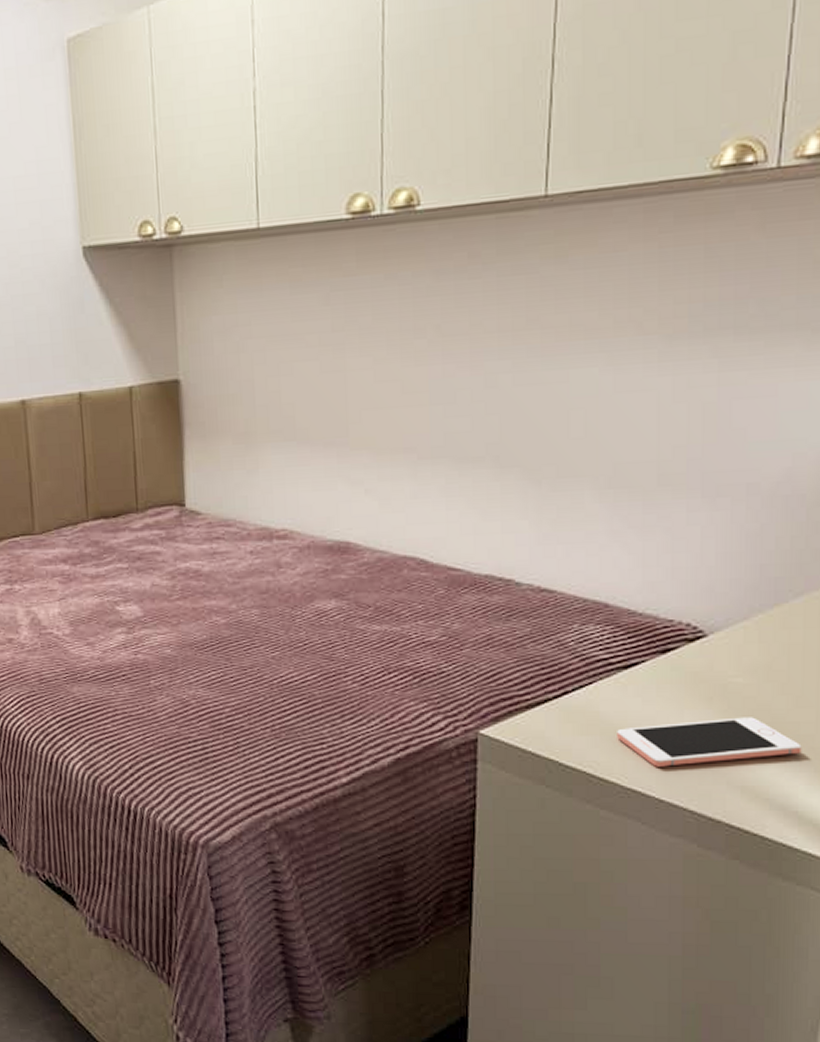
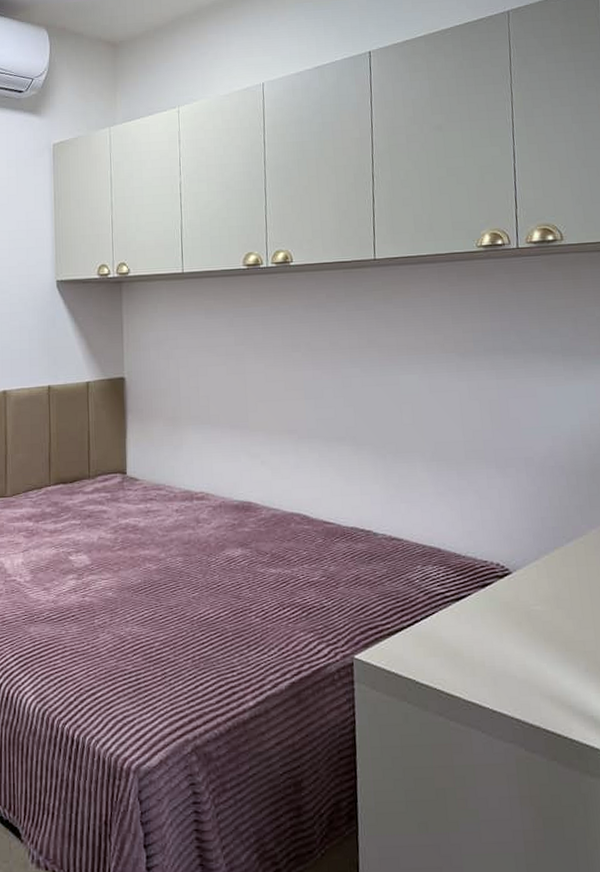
cell phone: present [617,717,802,767] -> none [456,638,589,682]

